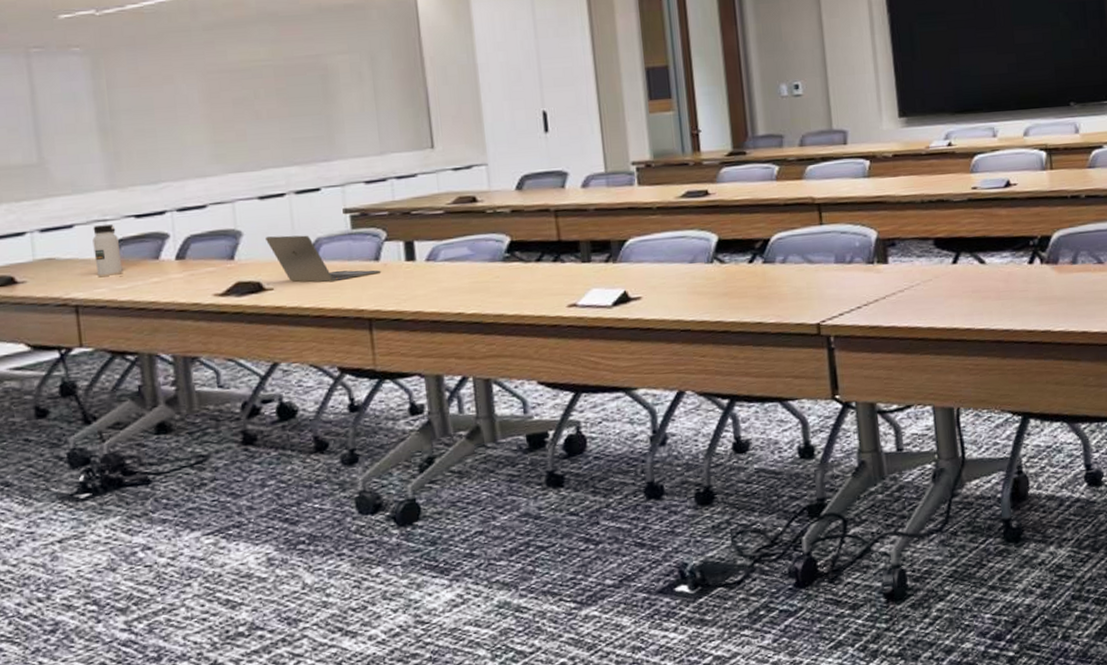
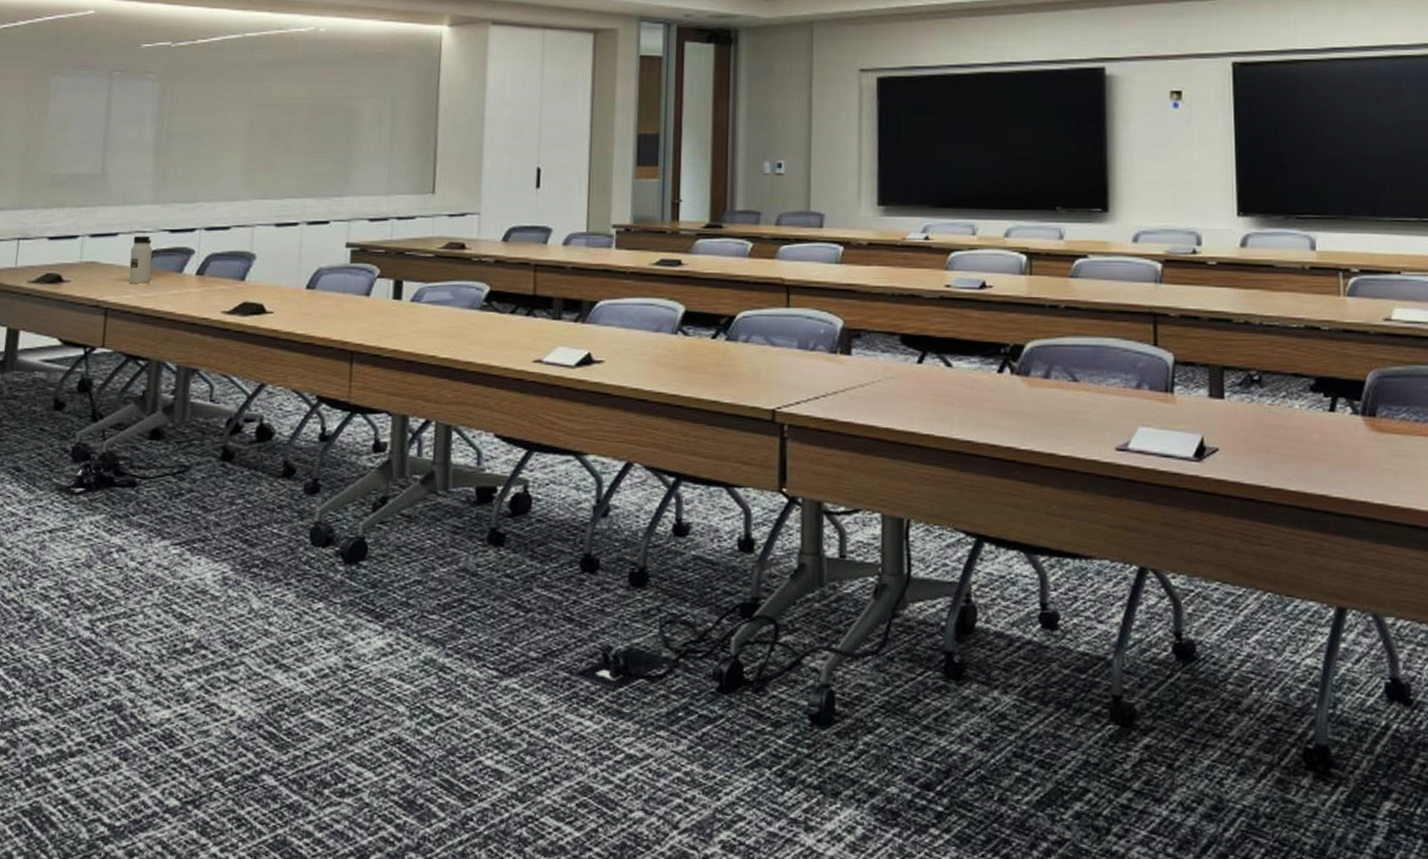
laptop: present [264,235,381,283] -> none [274,262,370,312]

